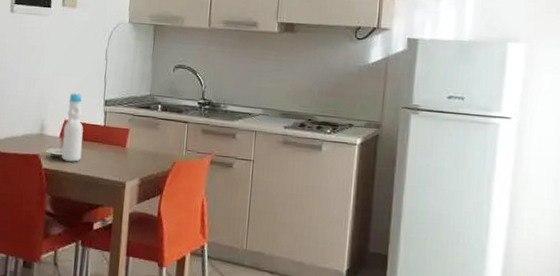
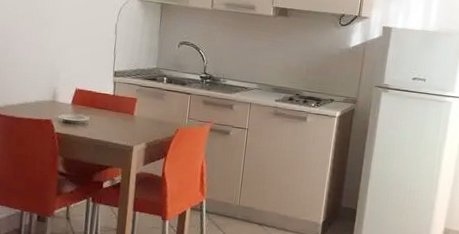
bottle: present [62,92,83,162] -> none [73,63,94,127]

